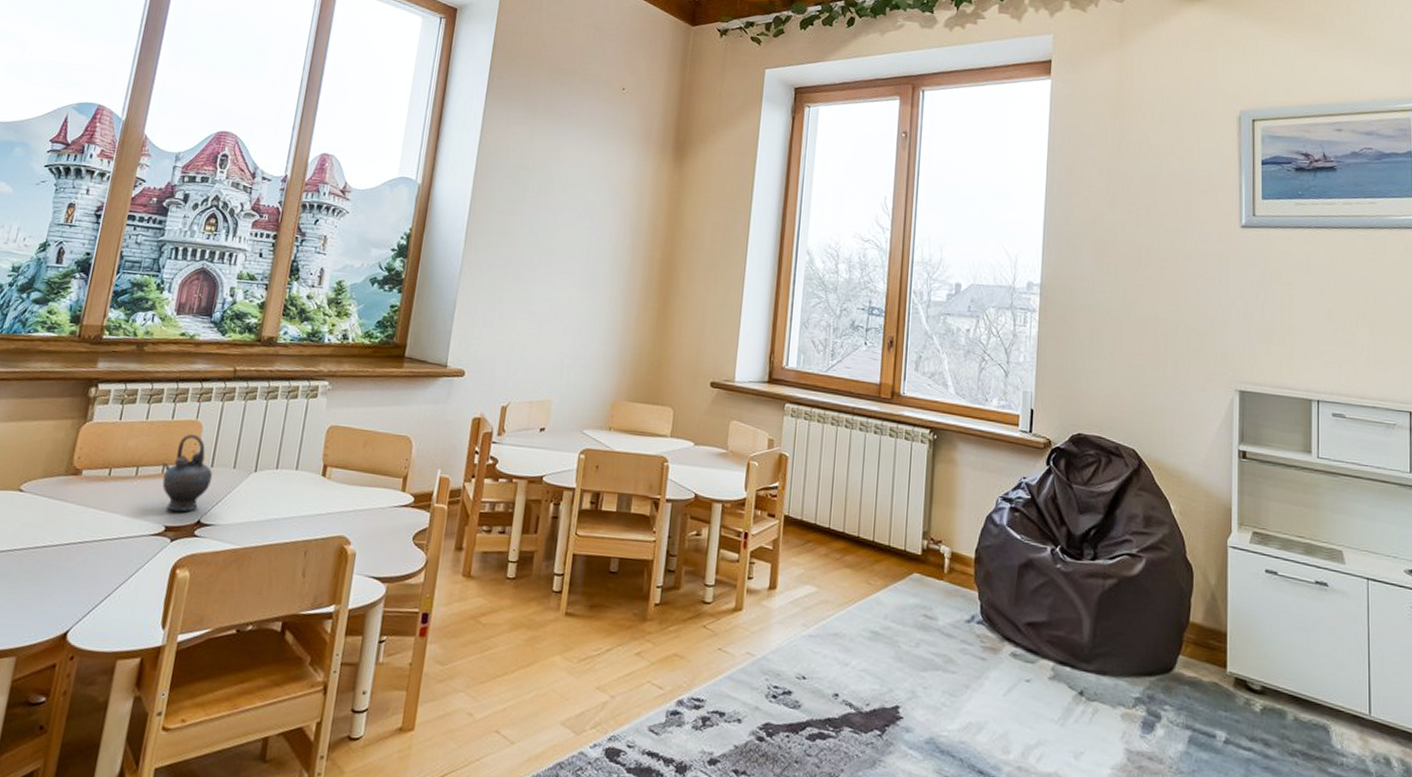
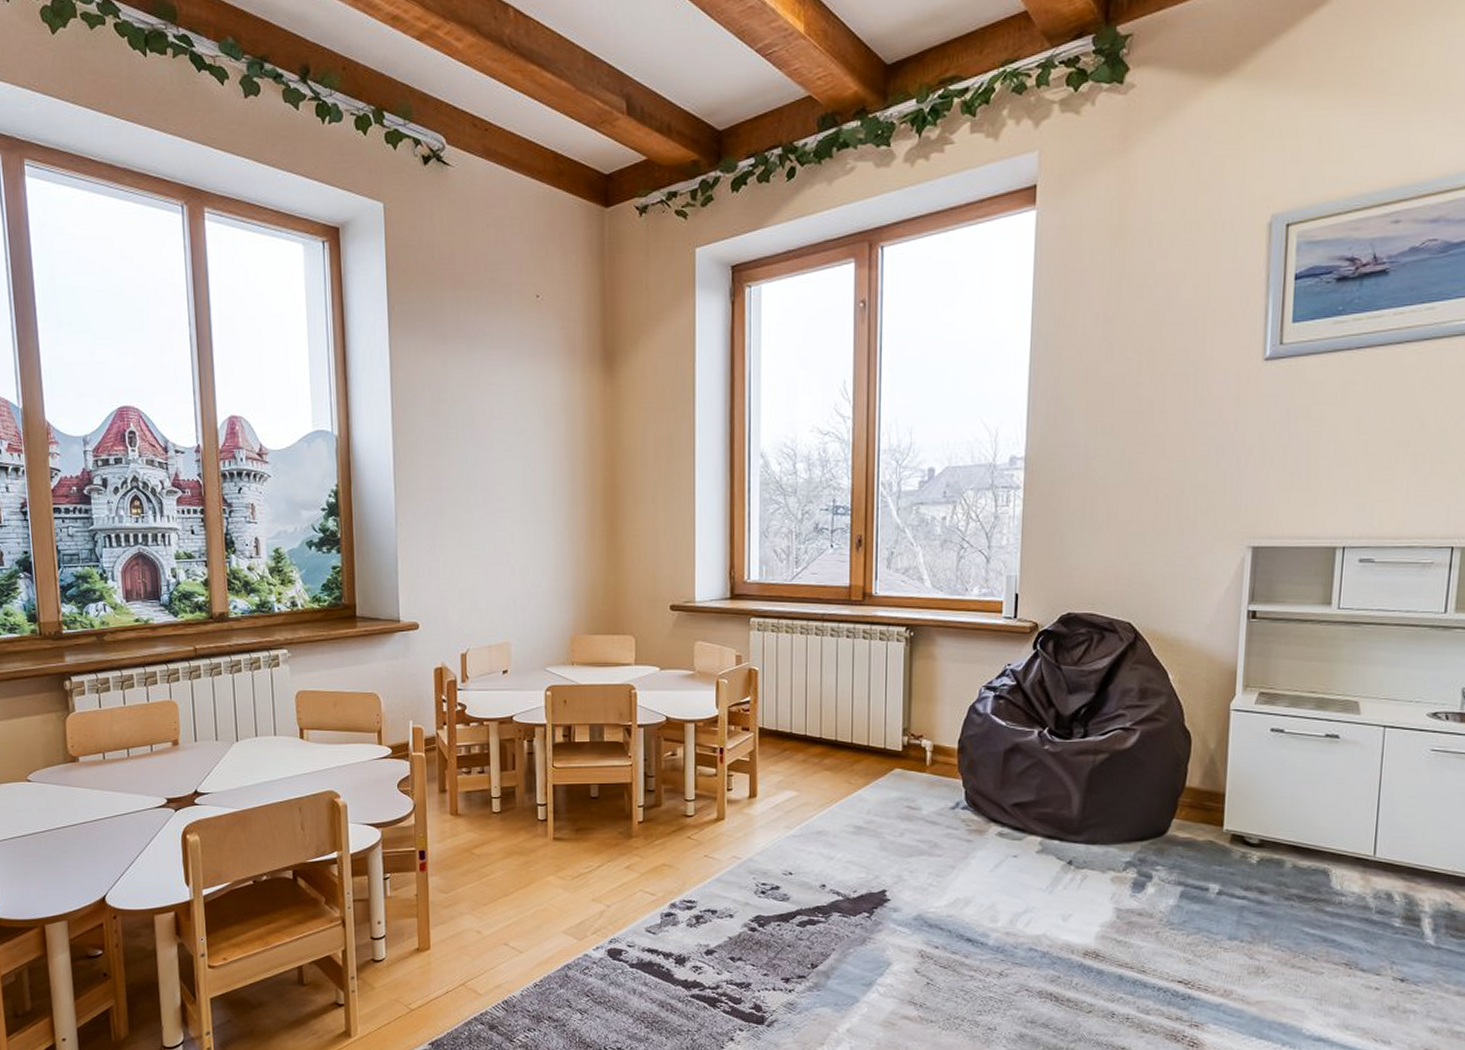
teapot: present [162,433,213,512] -> none [150,713,198,785]

